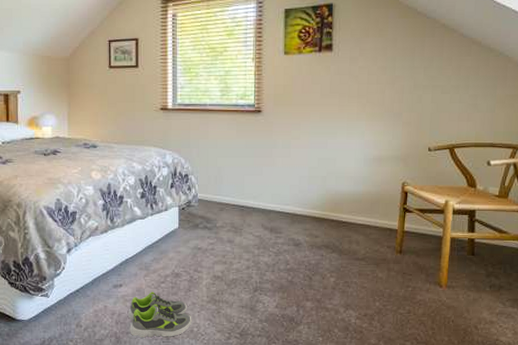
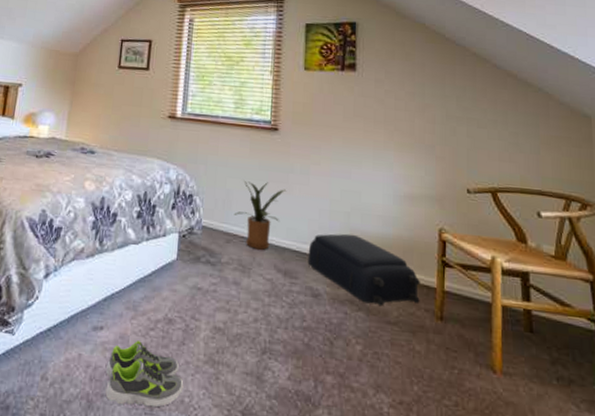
house plant: none [225,158,271,213] -> present [233,180,287,250]
suitcase: none [290,194,384,248] -> present [307,233,420,307]

